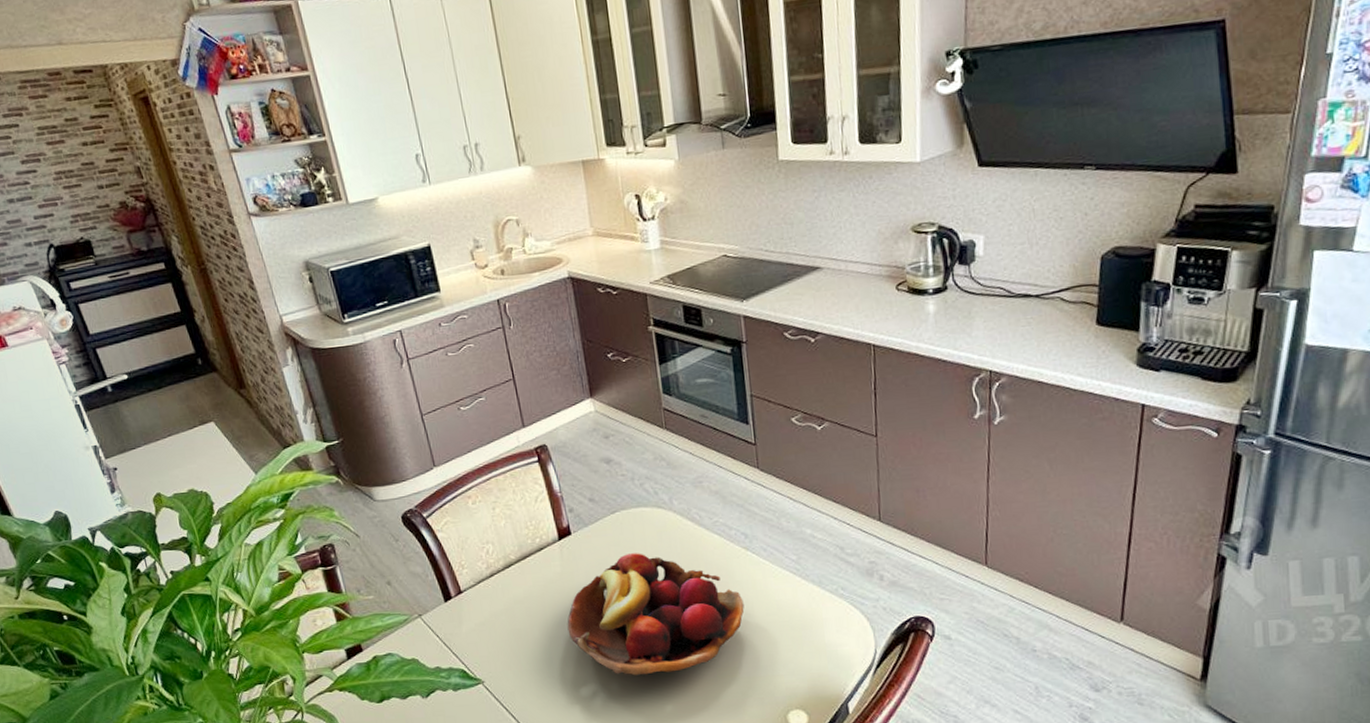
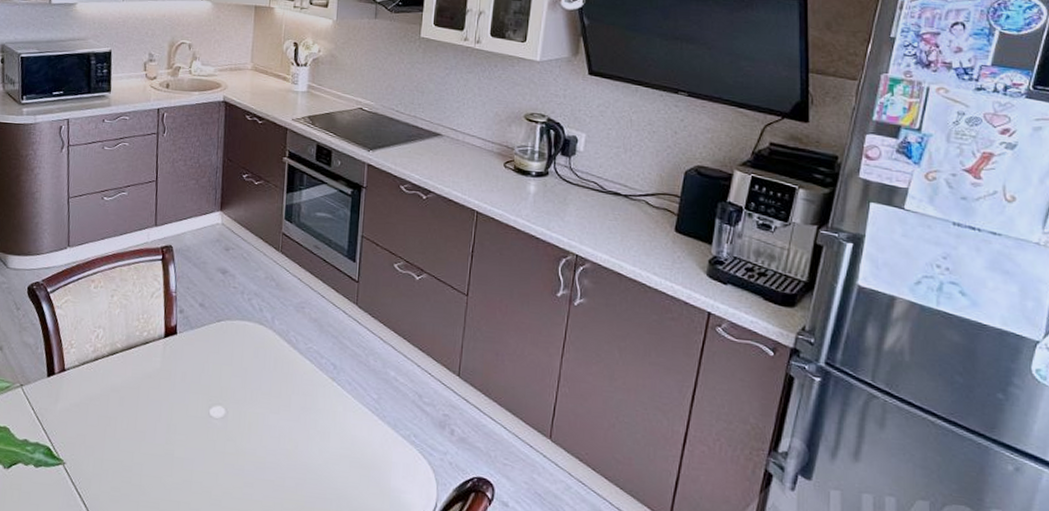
fruit basket: present [567,553,745,676] -> none [154,362,322,489]

